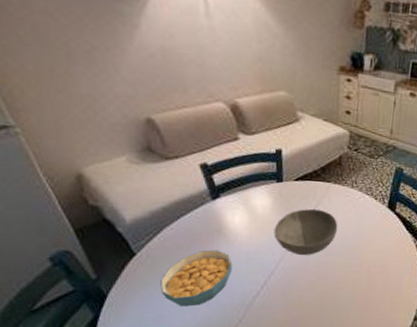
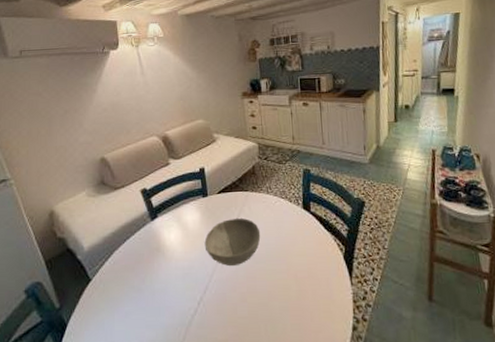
cereal bowl: present [160,250,233,307] -> none [111,268,171,331]

